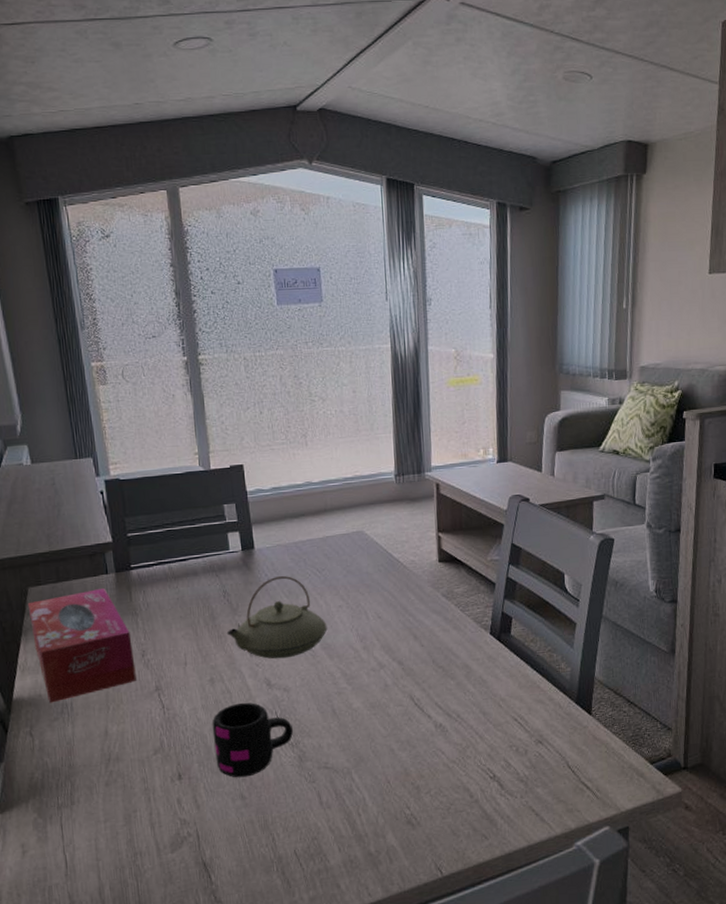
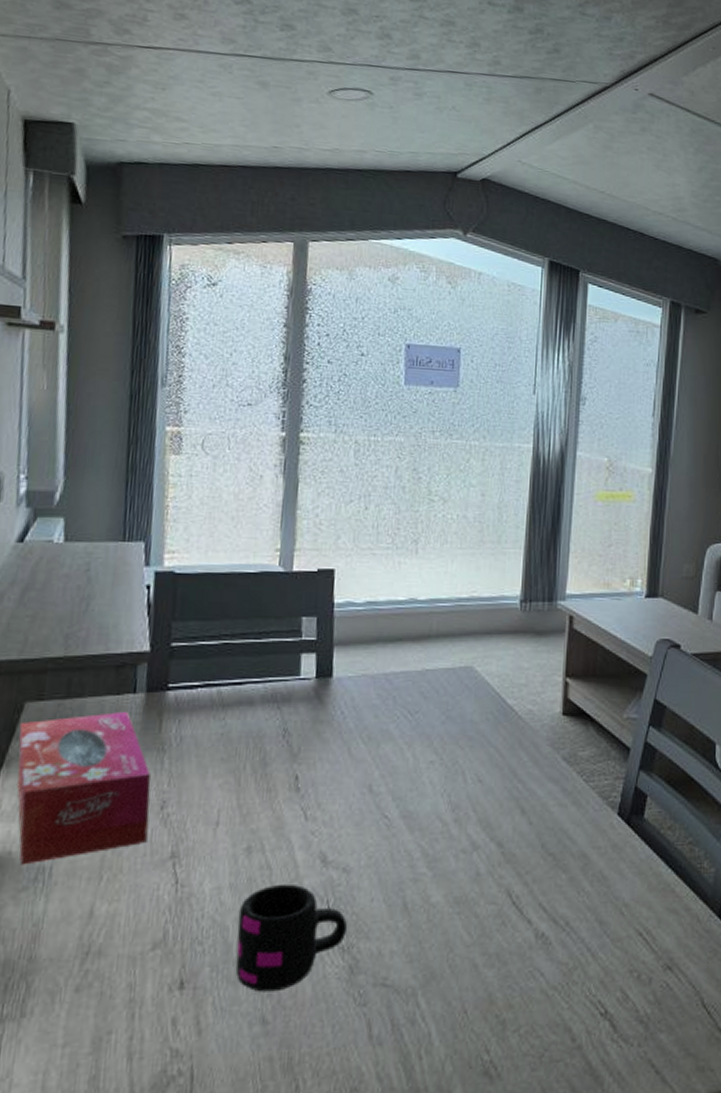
teapot: present [226,576,328,659] -> none [278,716,412,827]

